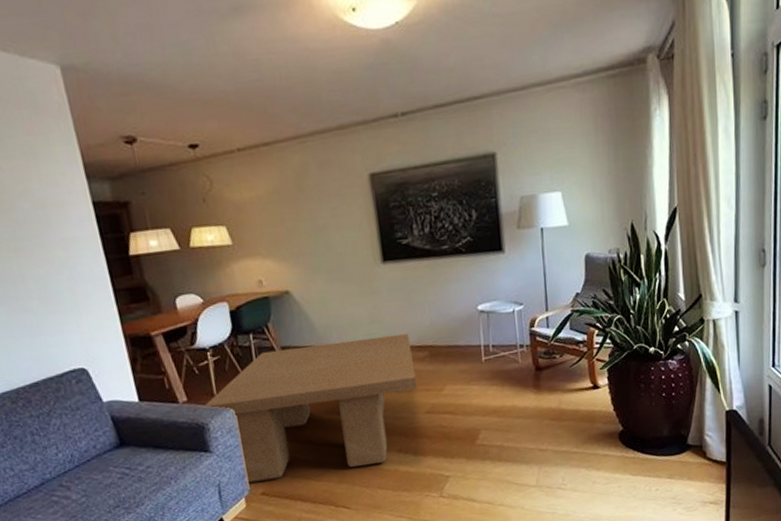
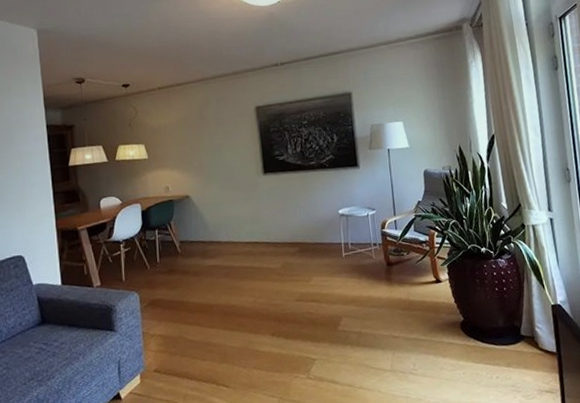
coffee table: present [203,333,418,483] -> none [113,231,289,361]

